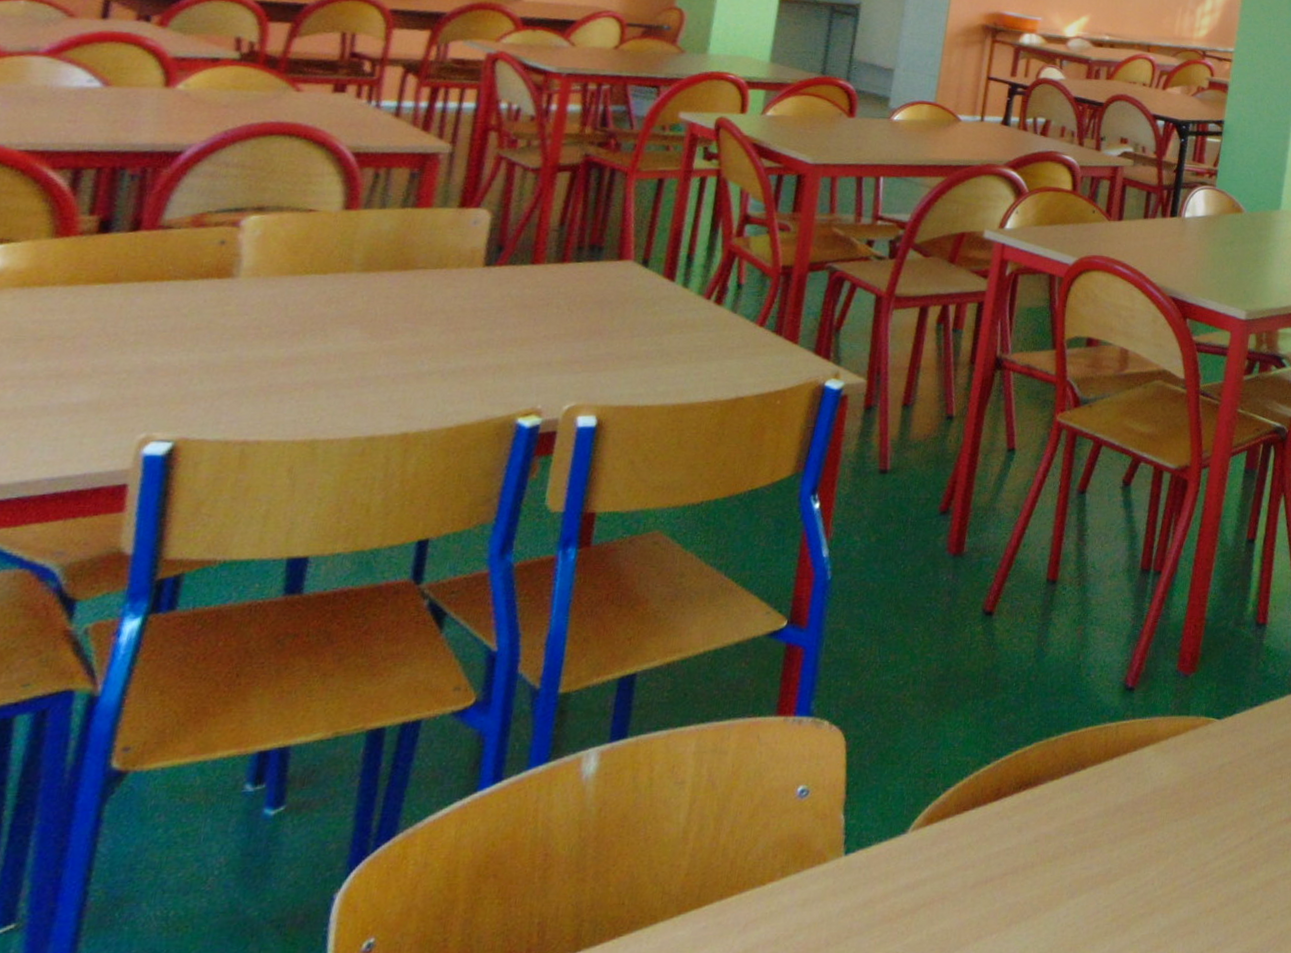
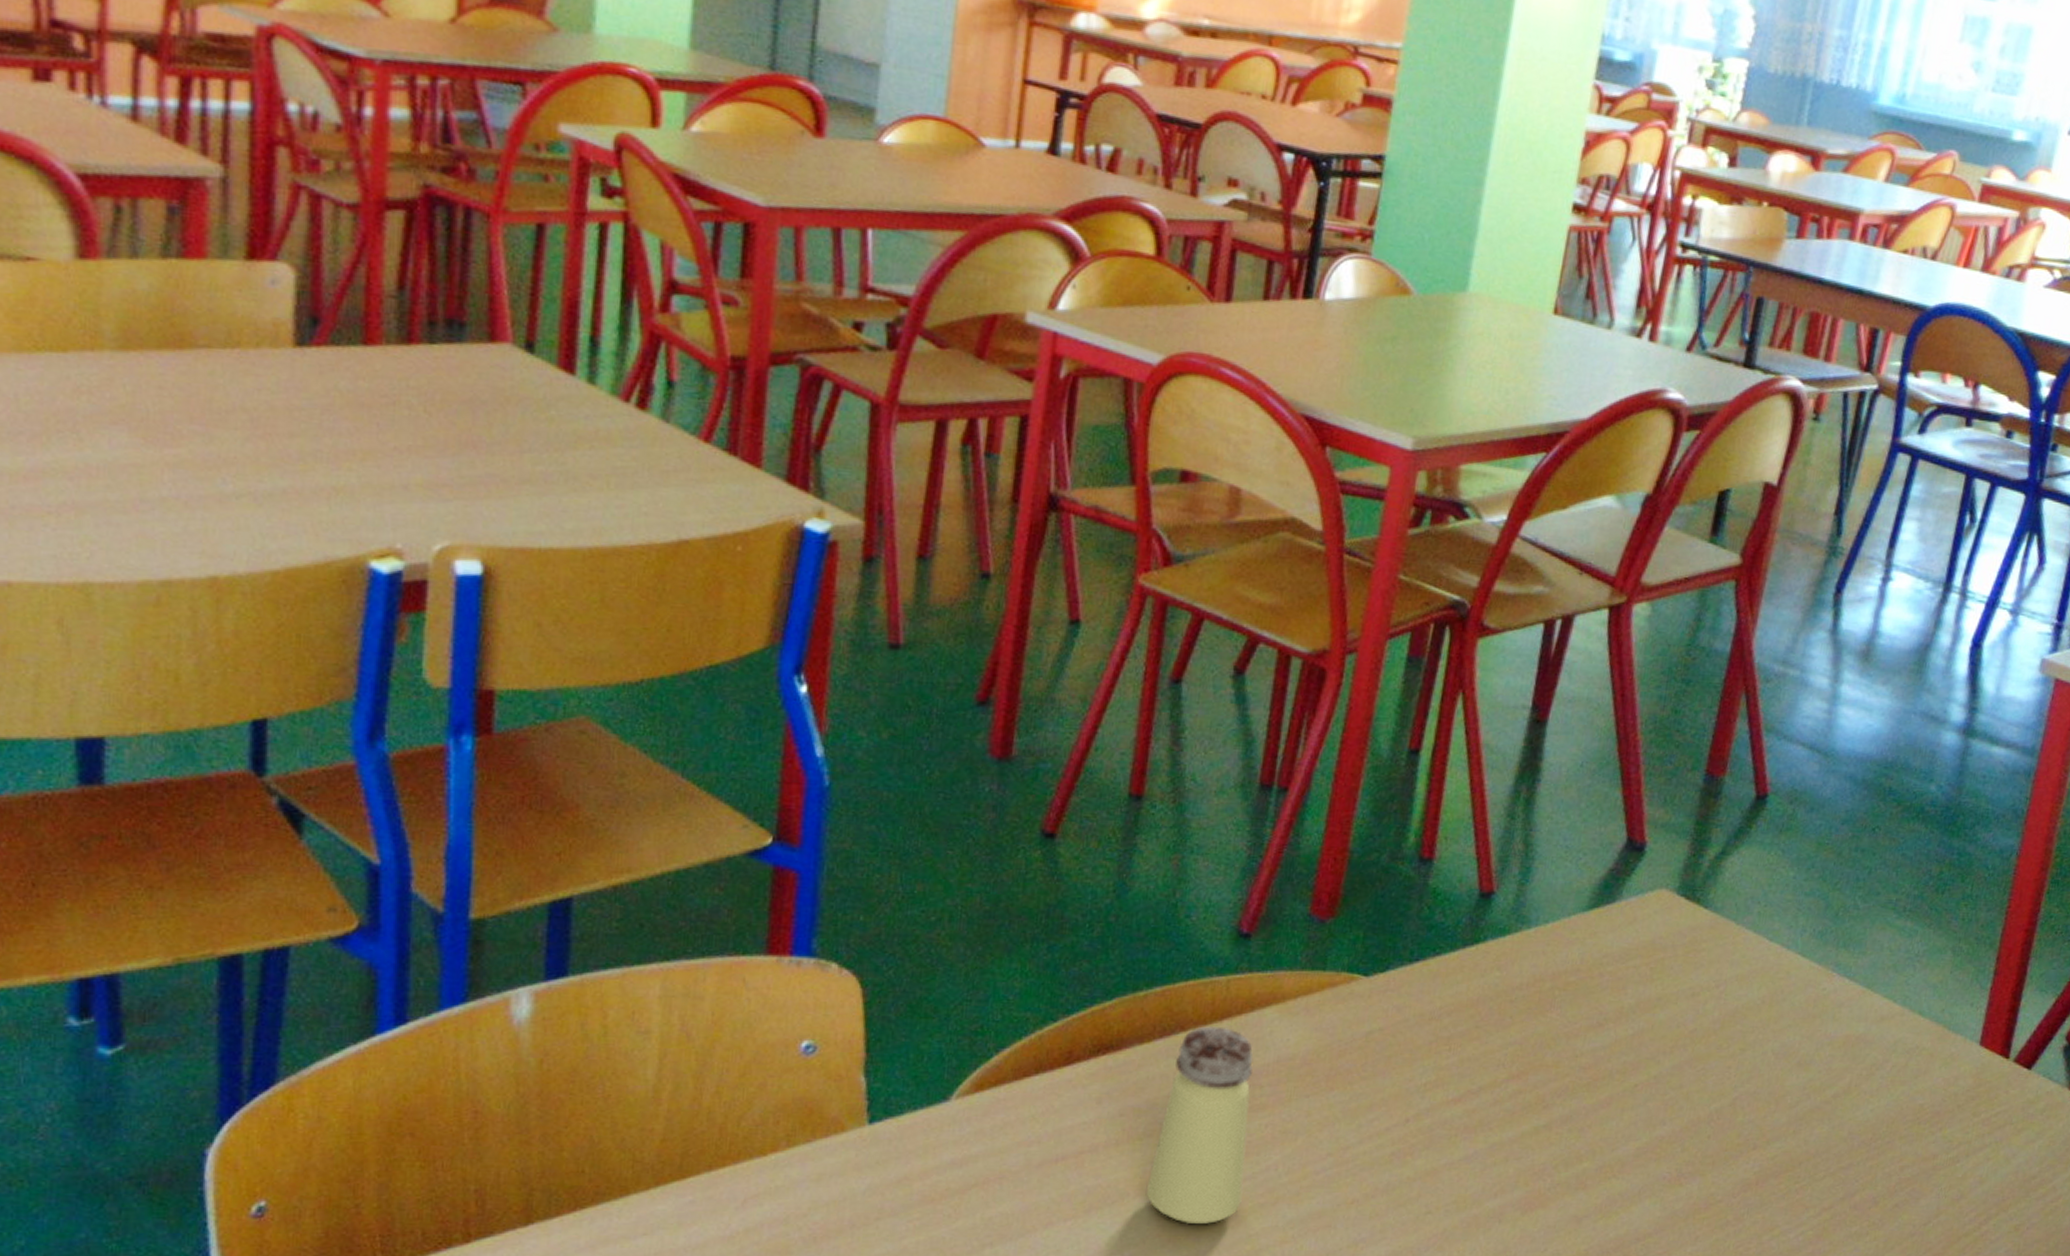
saltshaker: none [1053,764,1136,935] -> present [1145,1026,1254,1225]

